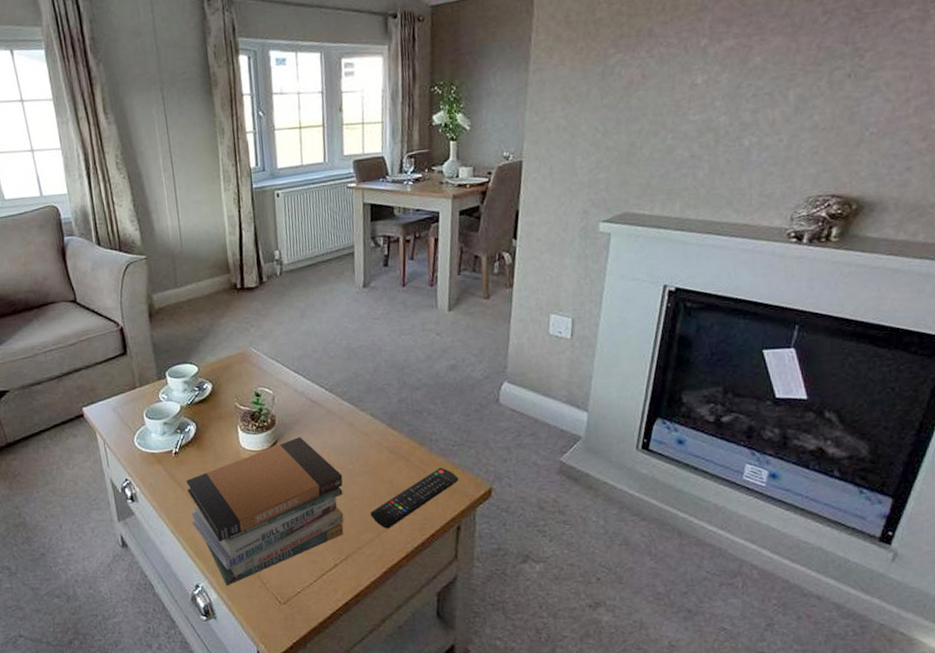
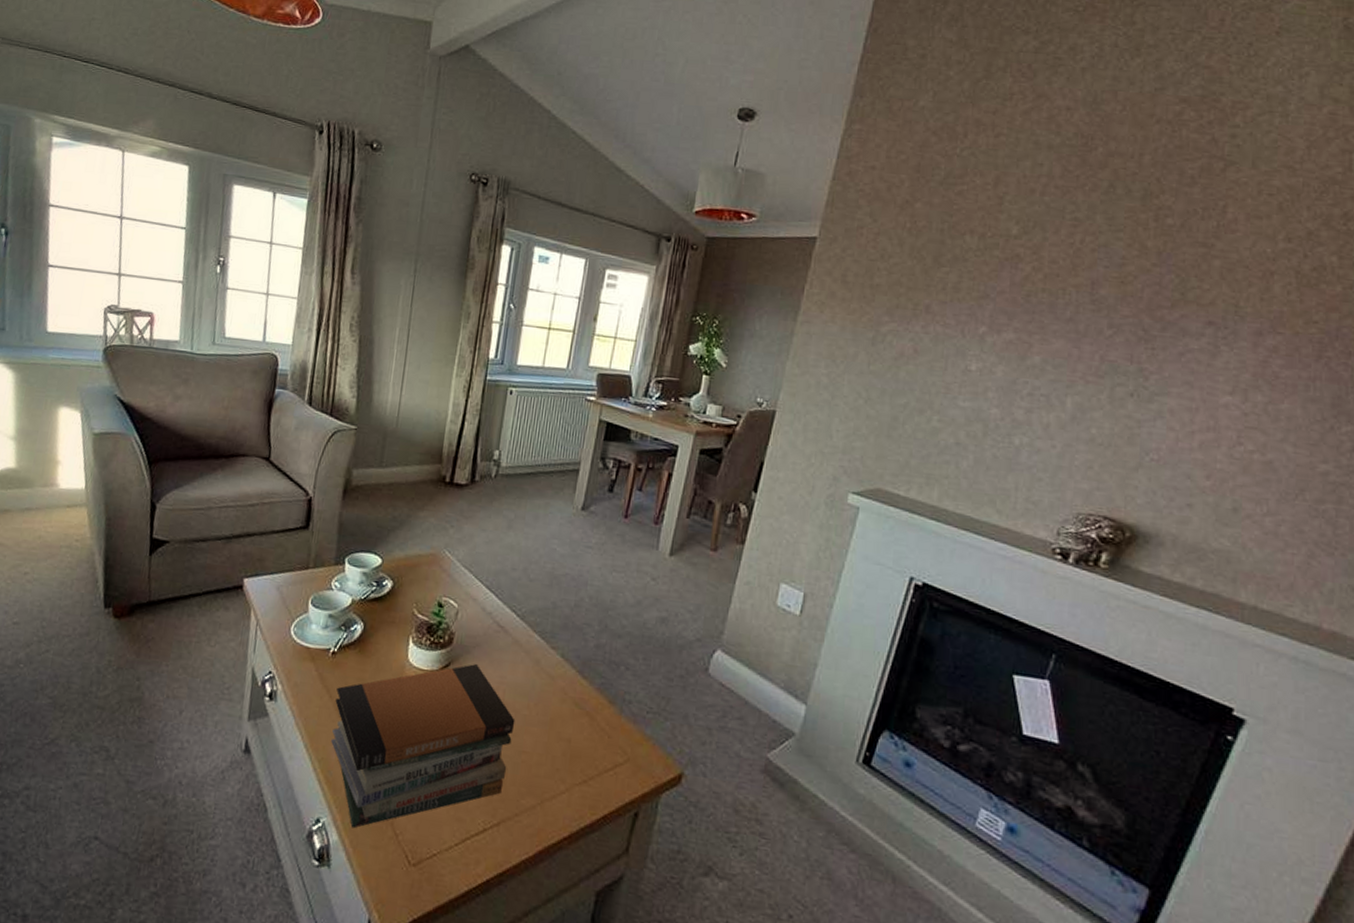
remote control: present [370,467,459,529] -> none [537,735,647,798]

